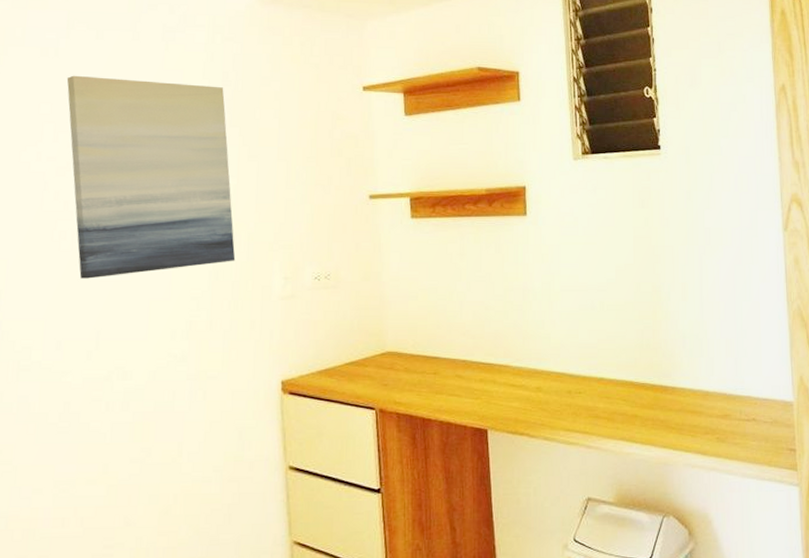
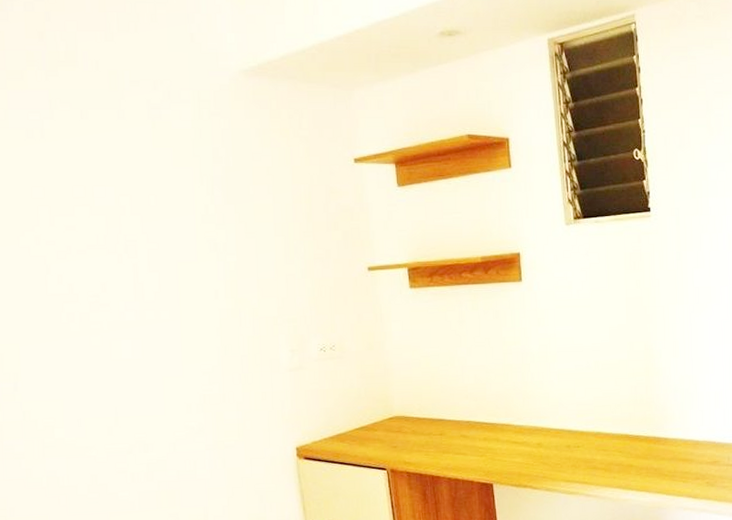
wall art: present [66,75,236,279] -> none [56,157,242,359]

